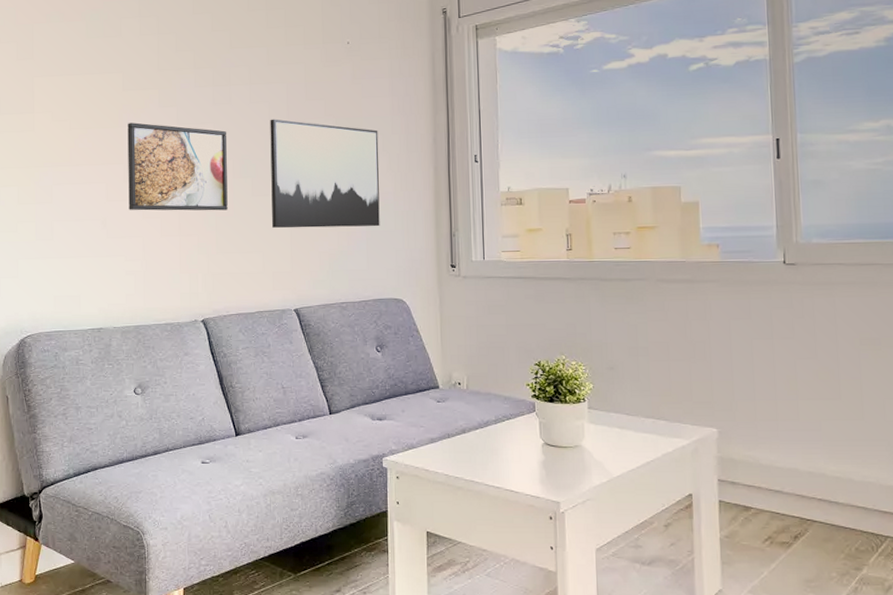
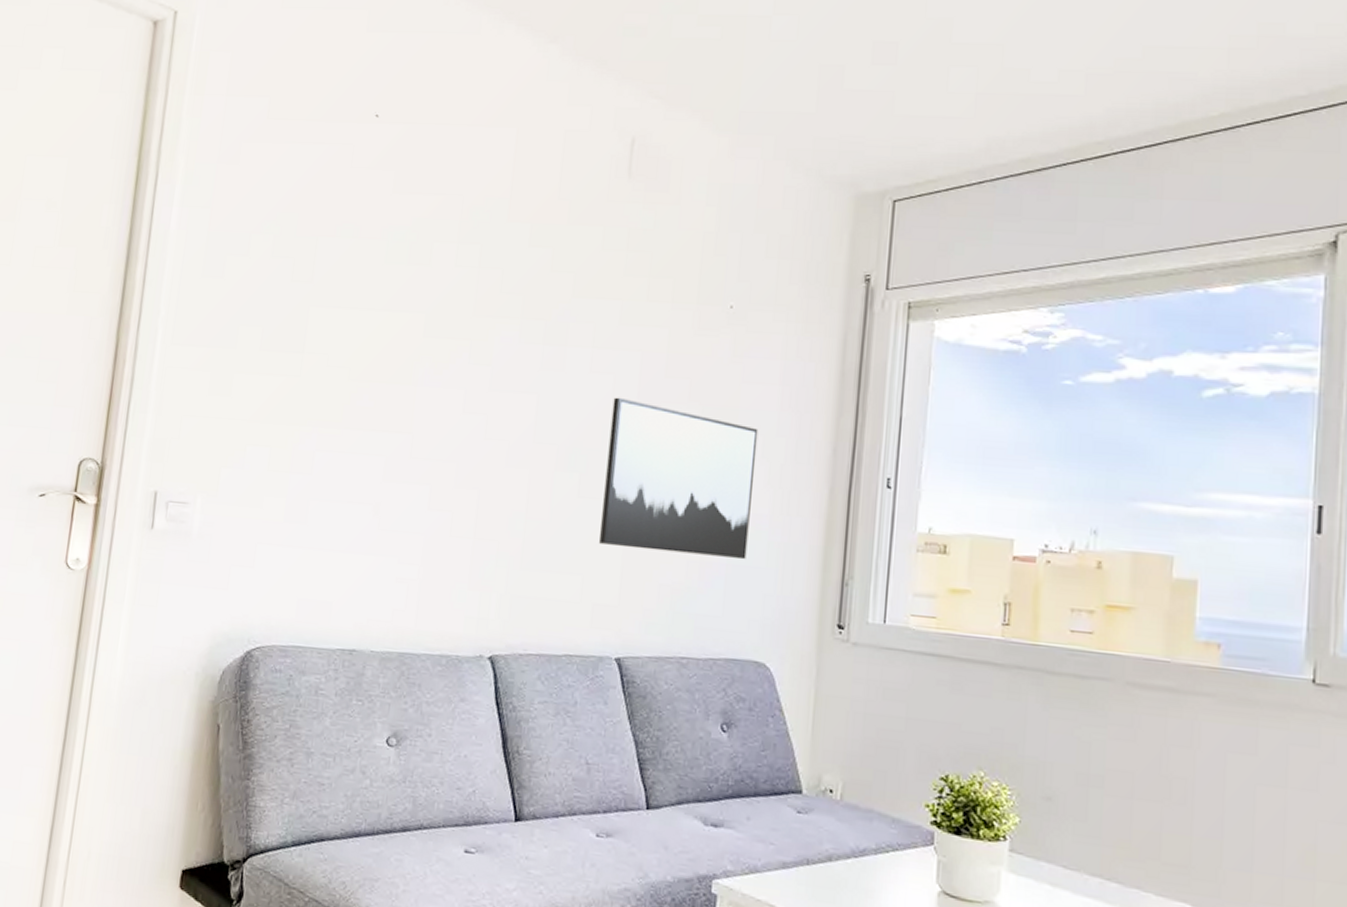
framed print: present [127,122,228,211] -> none [411,380,553,513]

